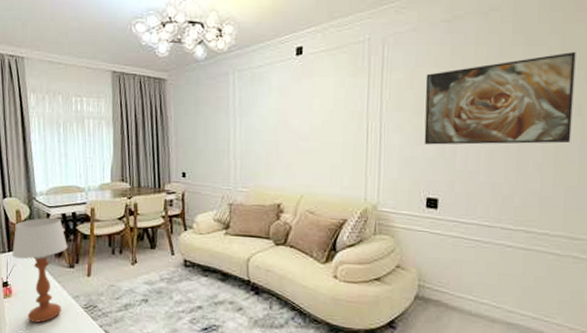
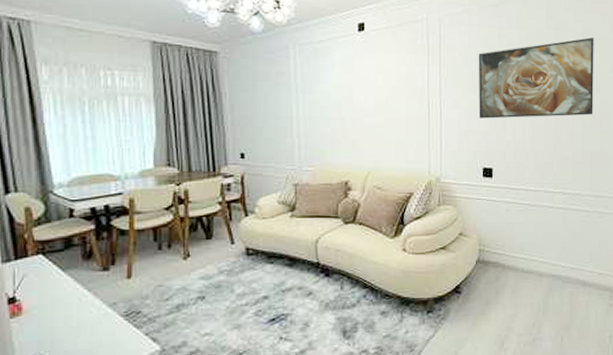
table lamp: present [12,217,68,323] -> none [20,213,100,342]

